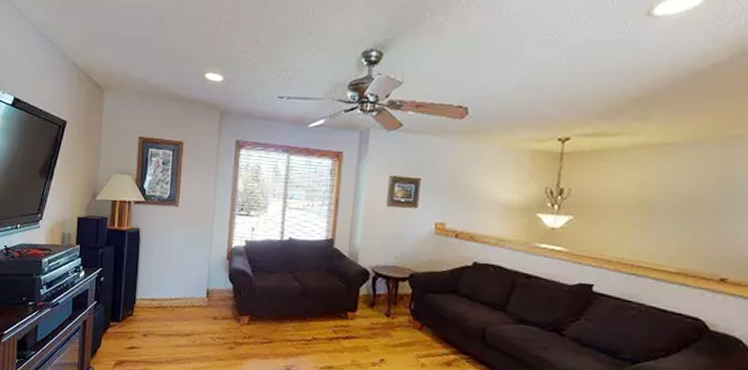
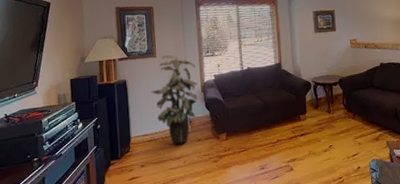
indoor plant: none [166,206,225,319] -> present [150,55,197,144]

